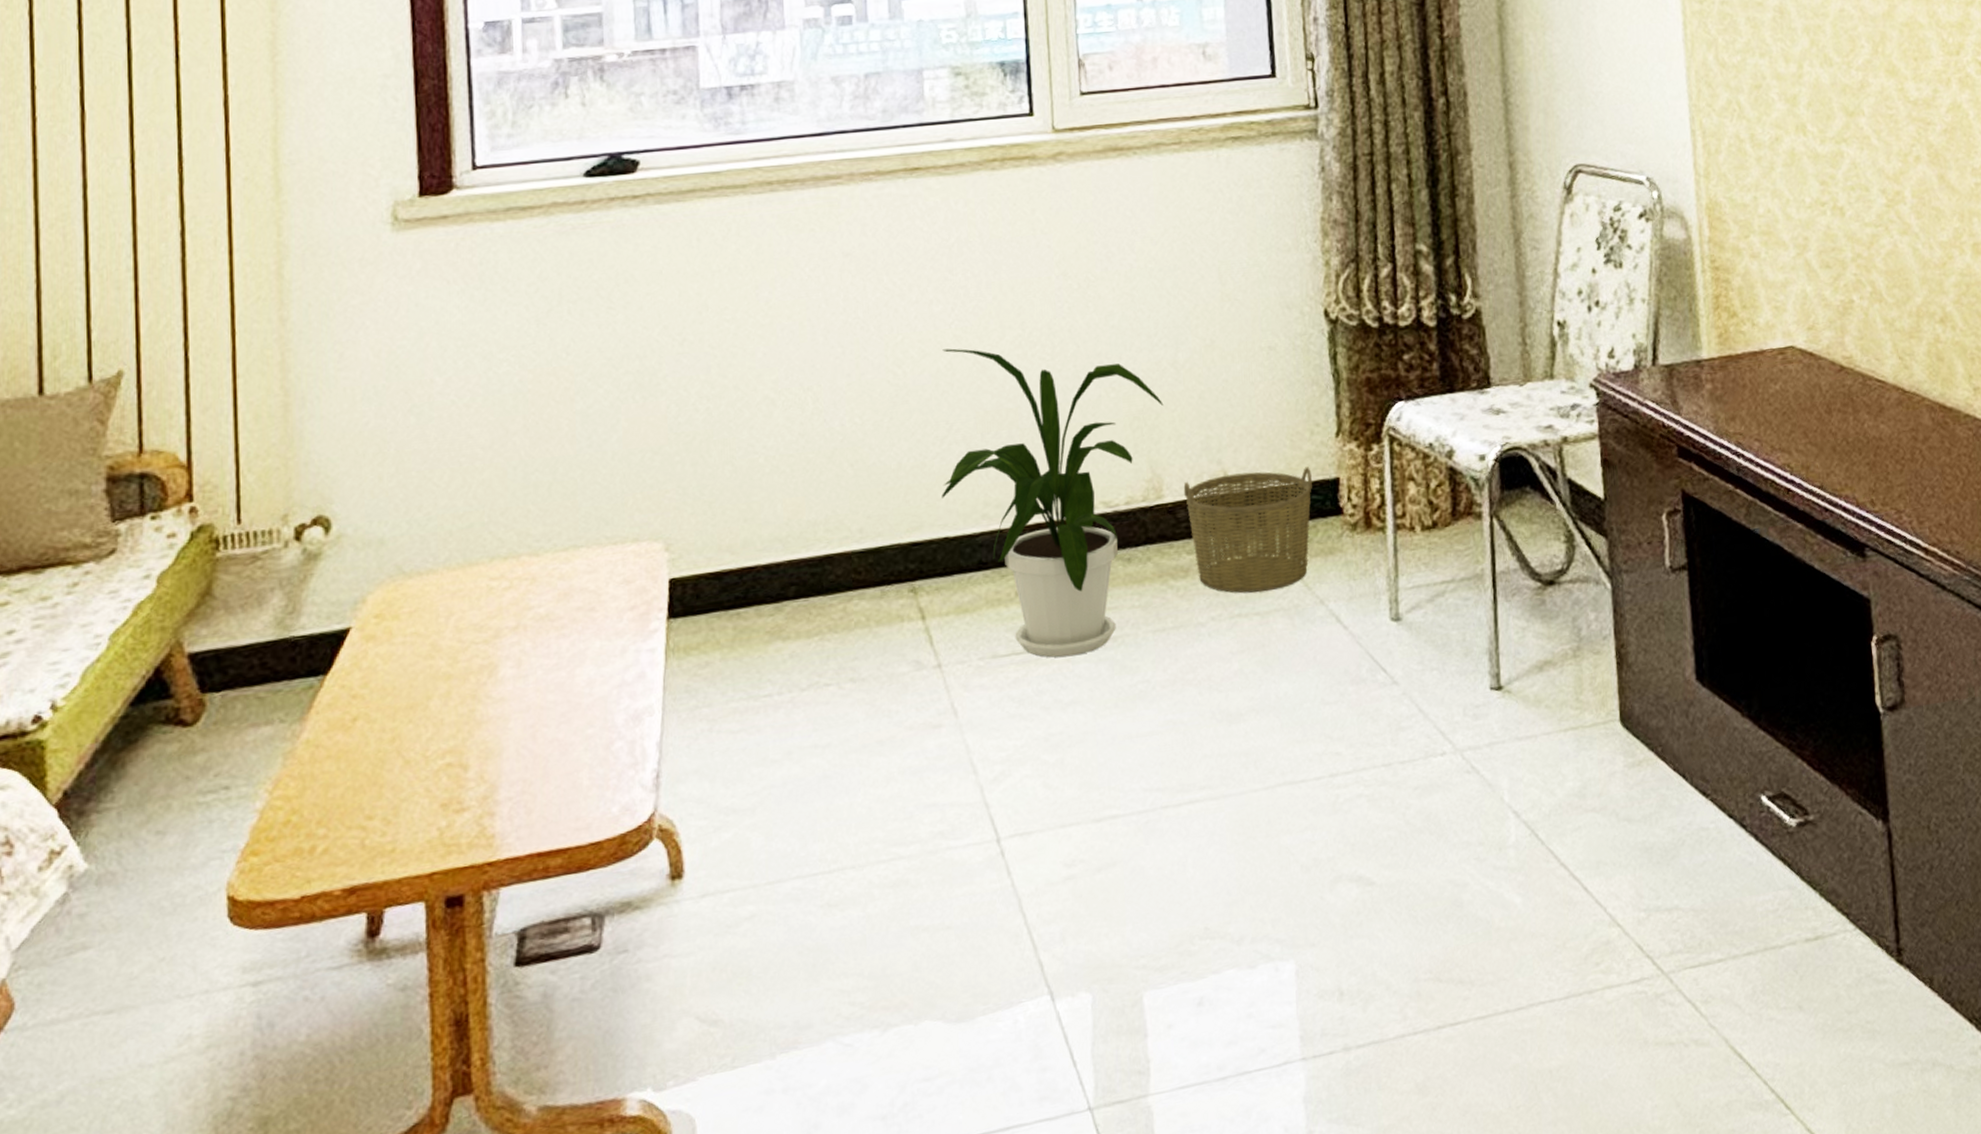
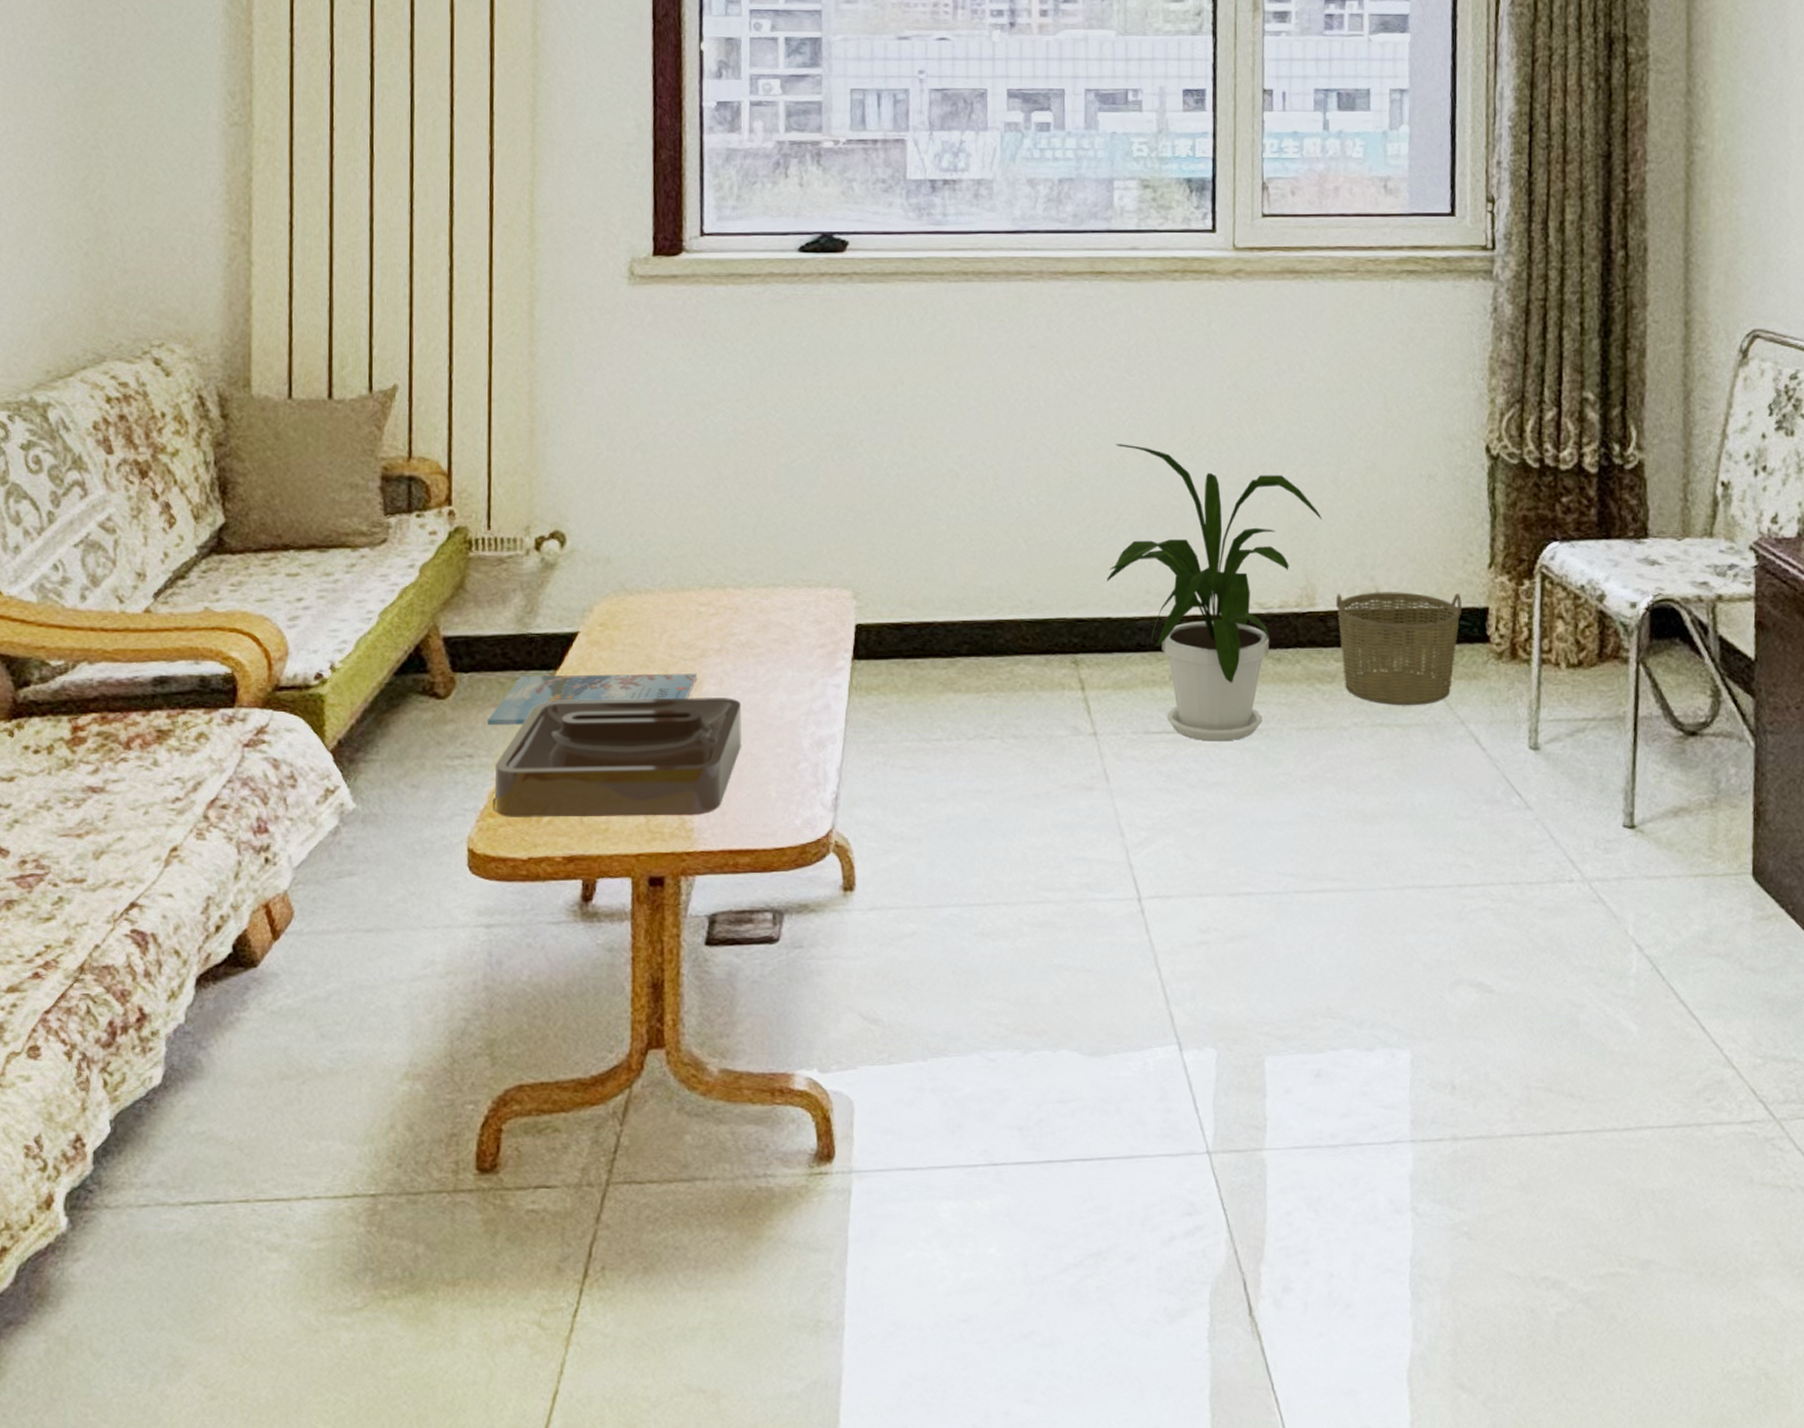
magazine: none [246,657,492,749] -> present [487,673,698,725]
decorative tray: none [256,680,546,853] -> present [494,698,742,817]

